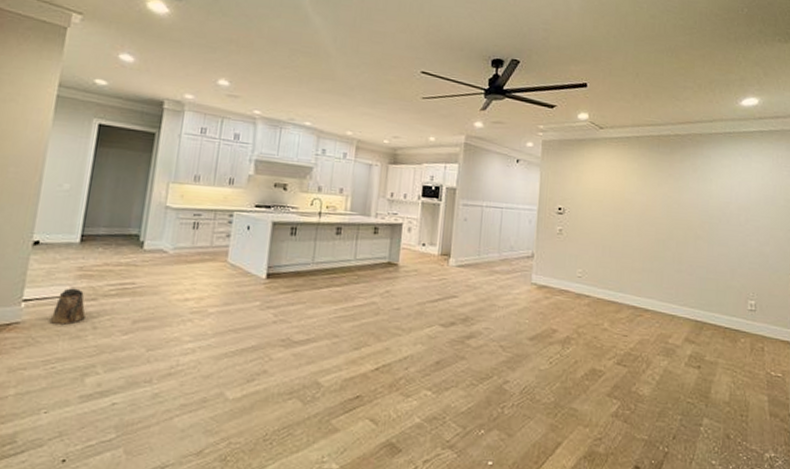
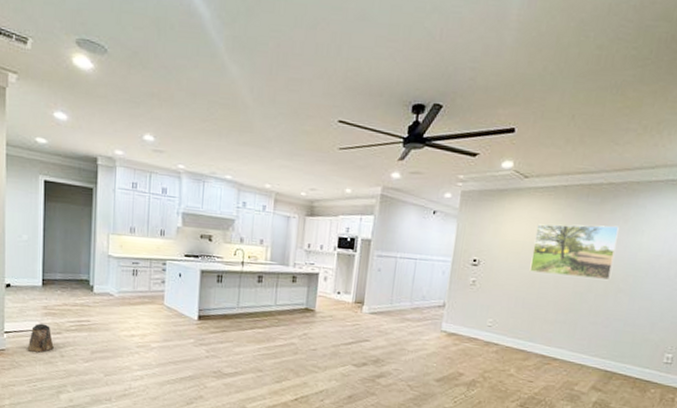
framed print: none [613,172,690,227] -> present [529,224,619,280]

